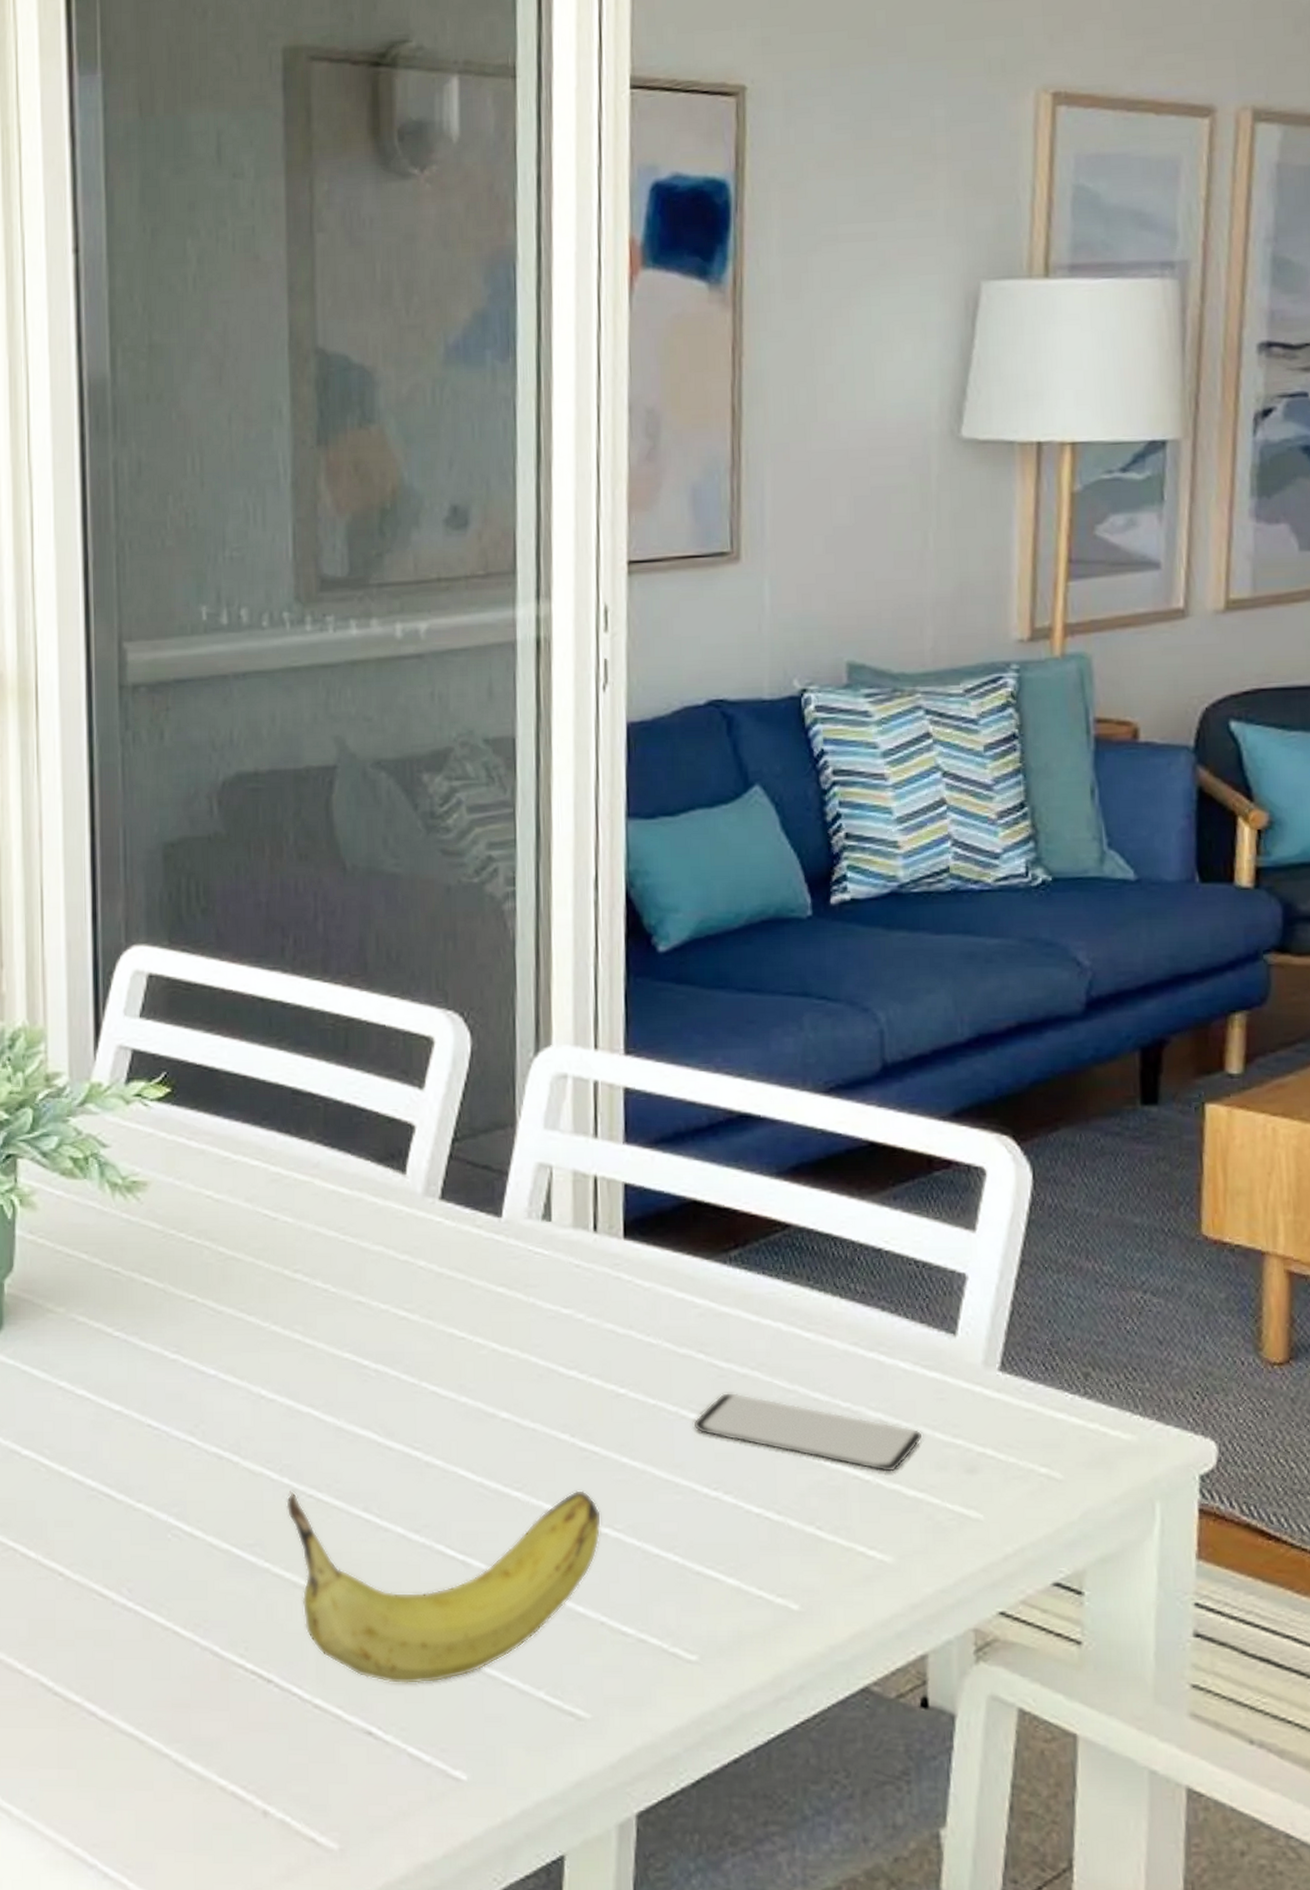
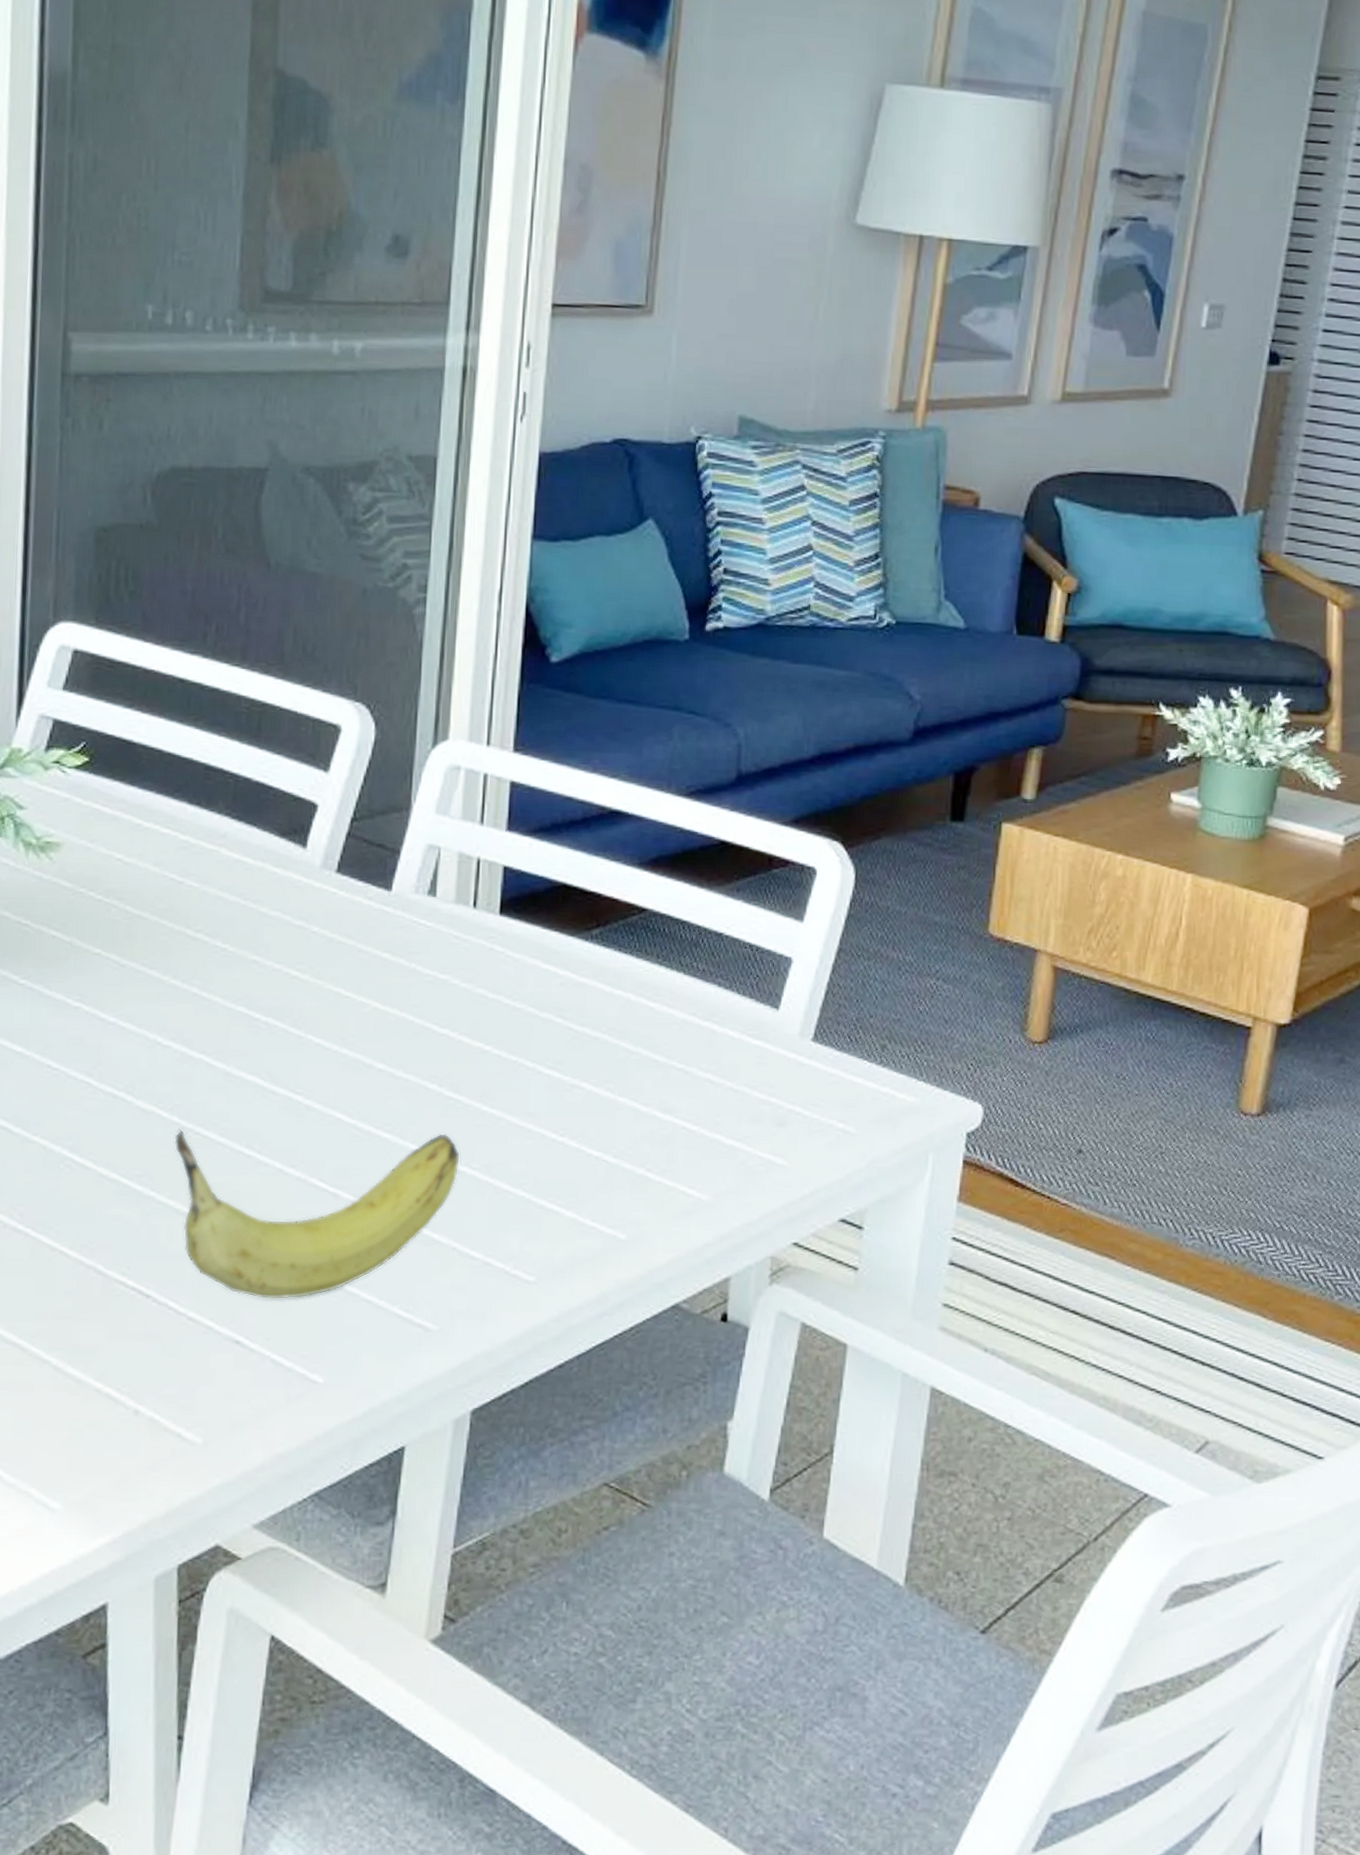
smartphone: present [693,1392,923,1472] -> none [548,1052,743,1124]

